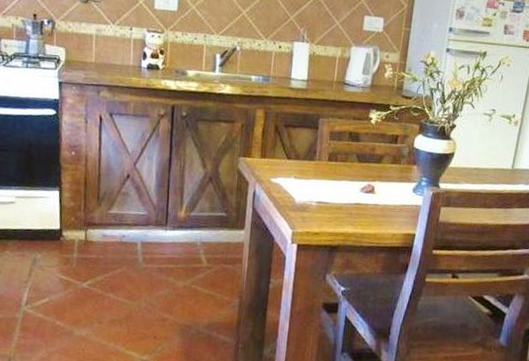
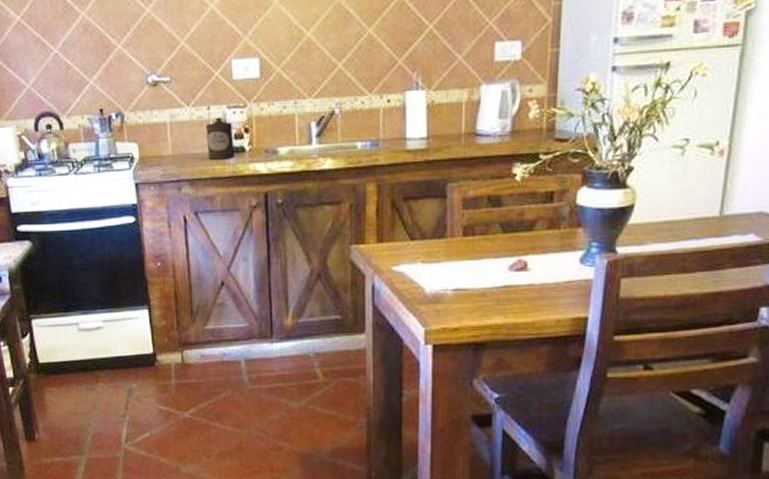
canister: none [126,37,150,74] -> present [205,117,235,160]

